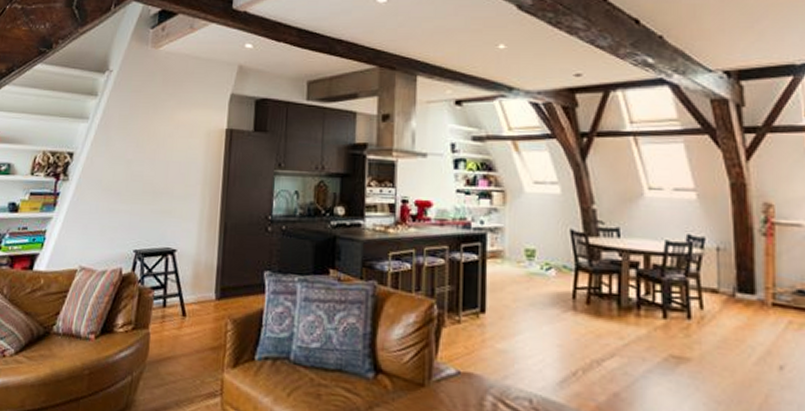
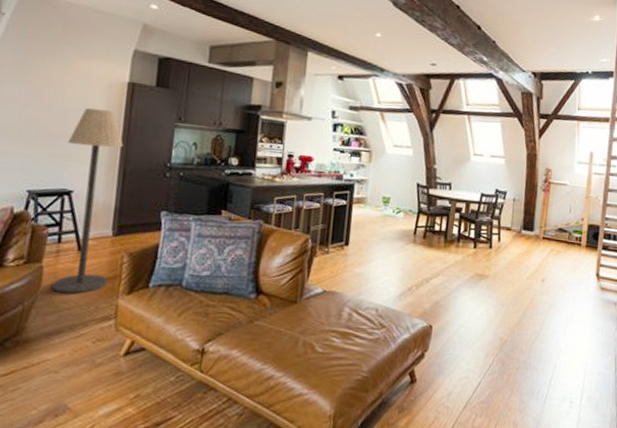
floor lamp: none [158,160,223,365] -> present [52,108,123,294]

